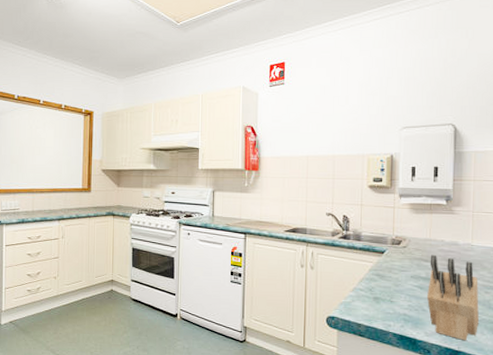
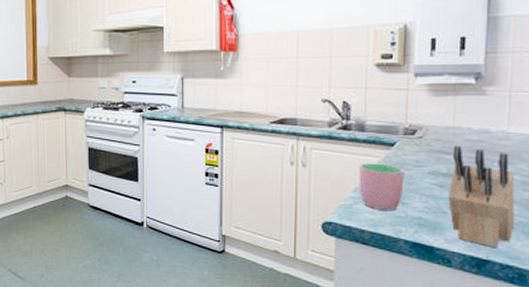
cup: none [356,267,393,309] -> present [359,163,405,212]

